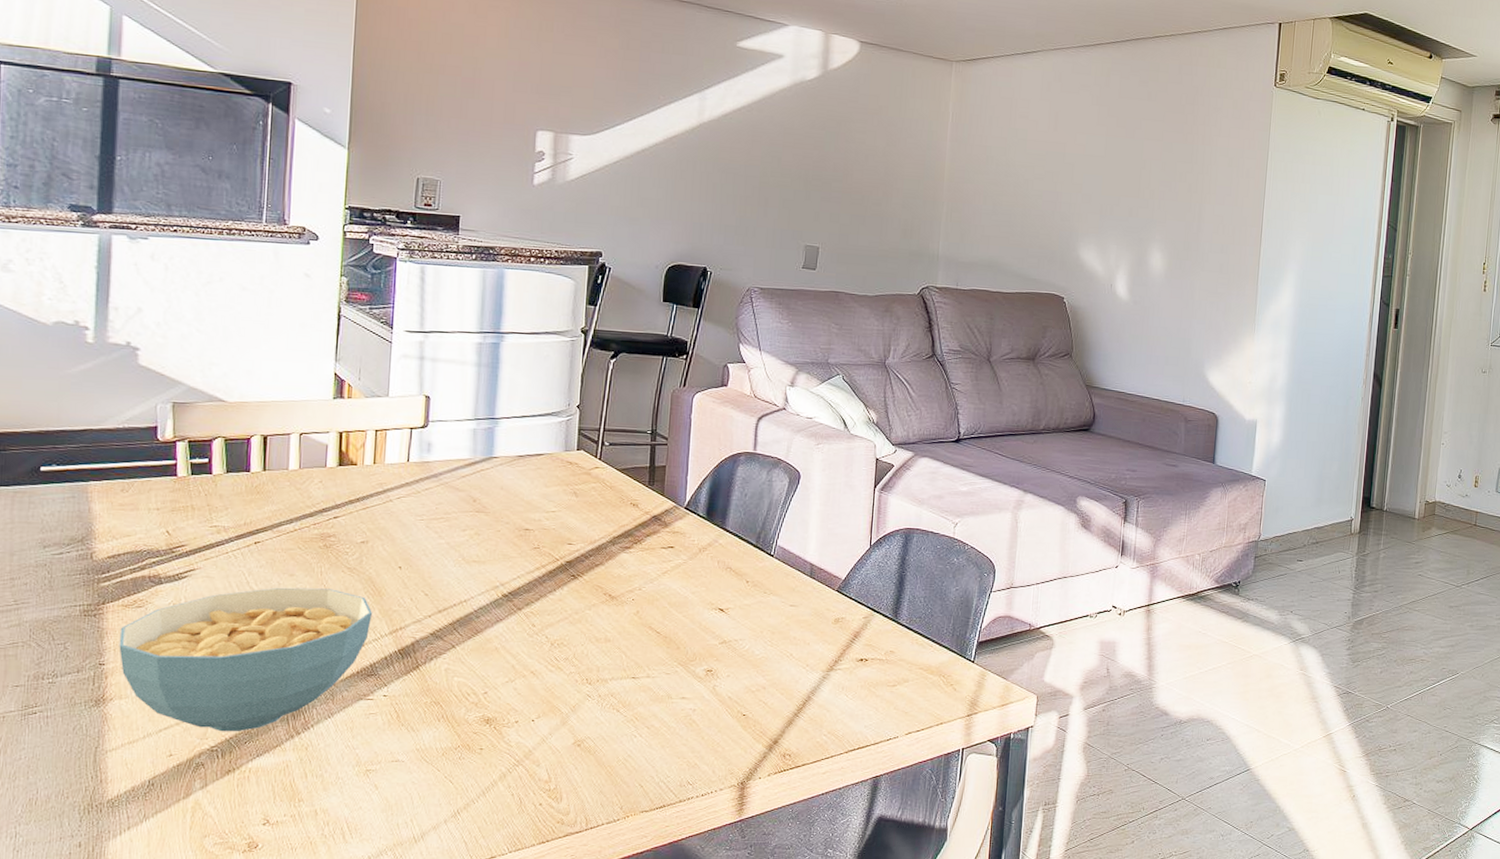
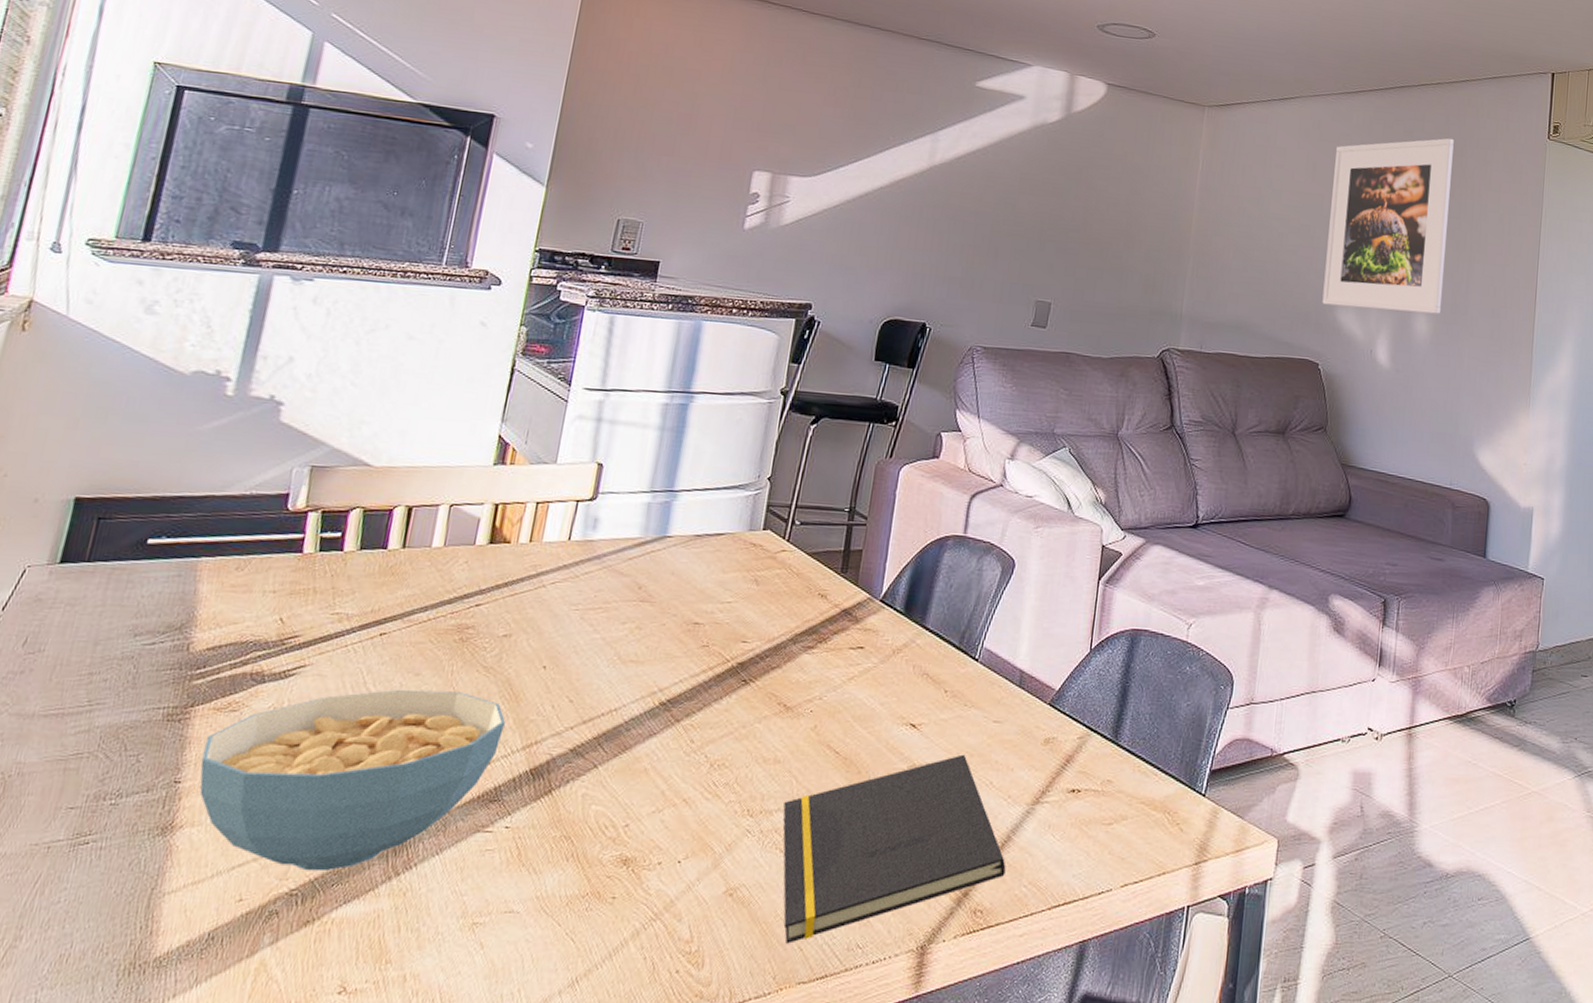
notepad: none [616,632,808,782] -> present [783,754,1006,944]
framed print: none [1066,87,1186,251] -> present [1322,138,1454,314]

